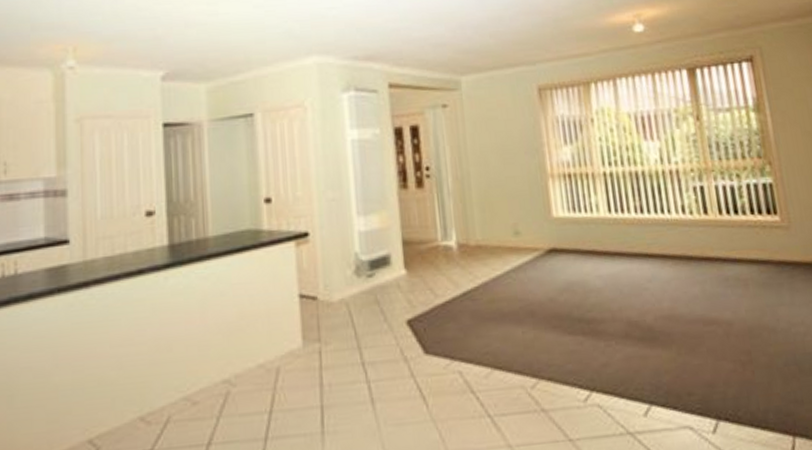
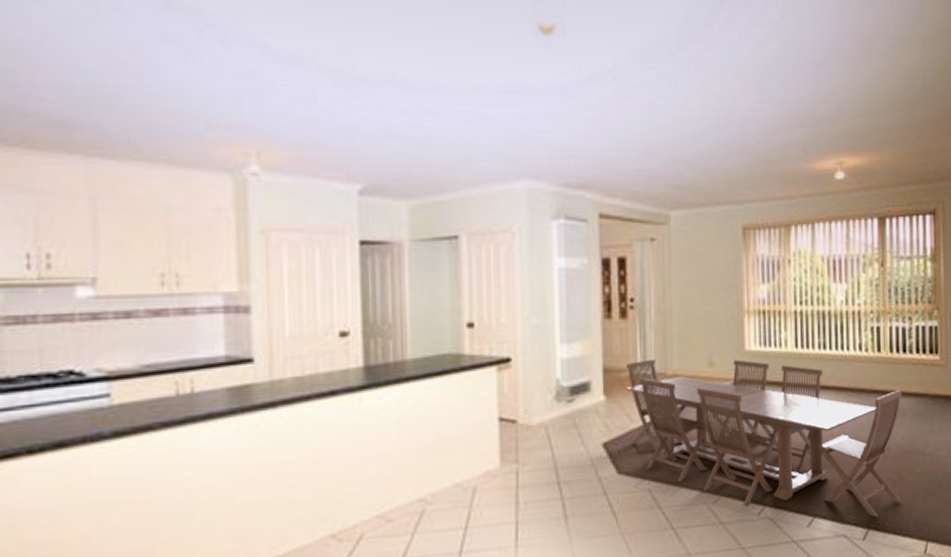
dining set: none [426,227,754,406] -> present [627,359,902,518]

